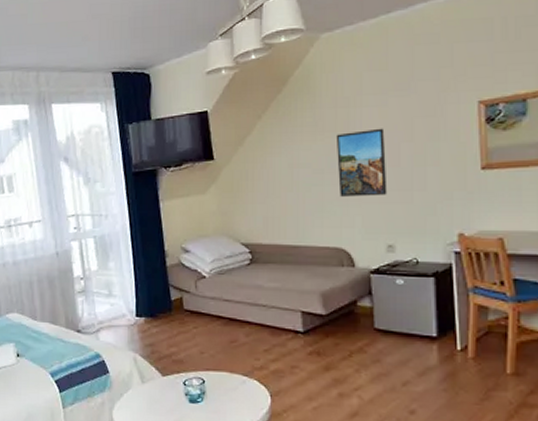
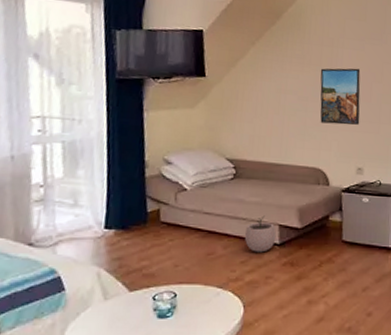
plant pot: none [265,301,299,341] -> present [244,215,277,253]

